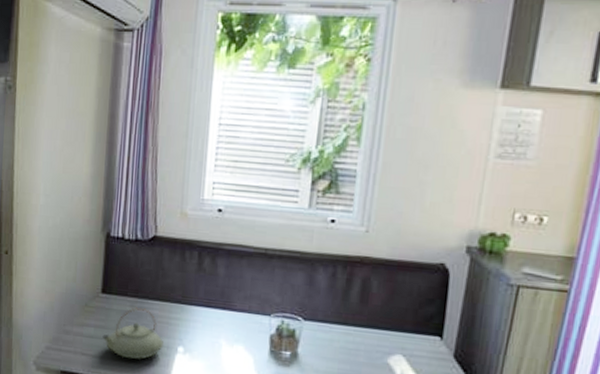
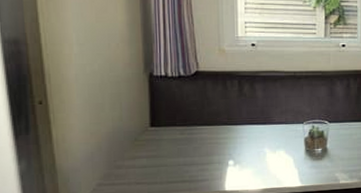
teapot: present [102,307,164,360] -> none [156,134,216,180]

